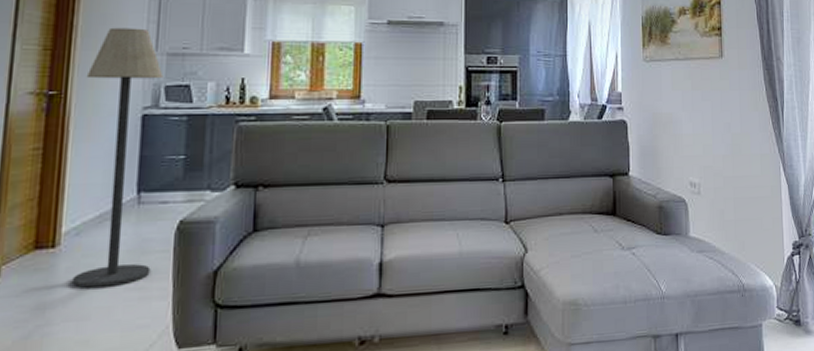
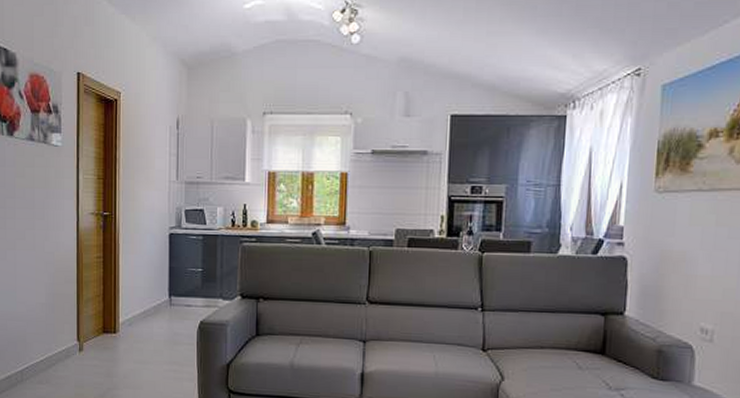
floor lamp: present [71,27,163,288] -> none [128,160,183,367]

